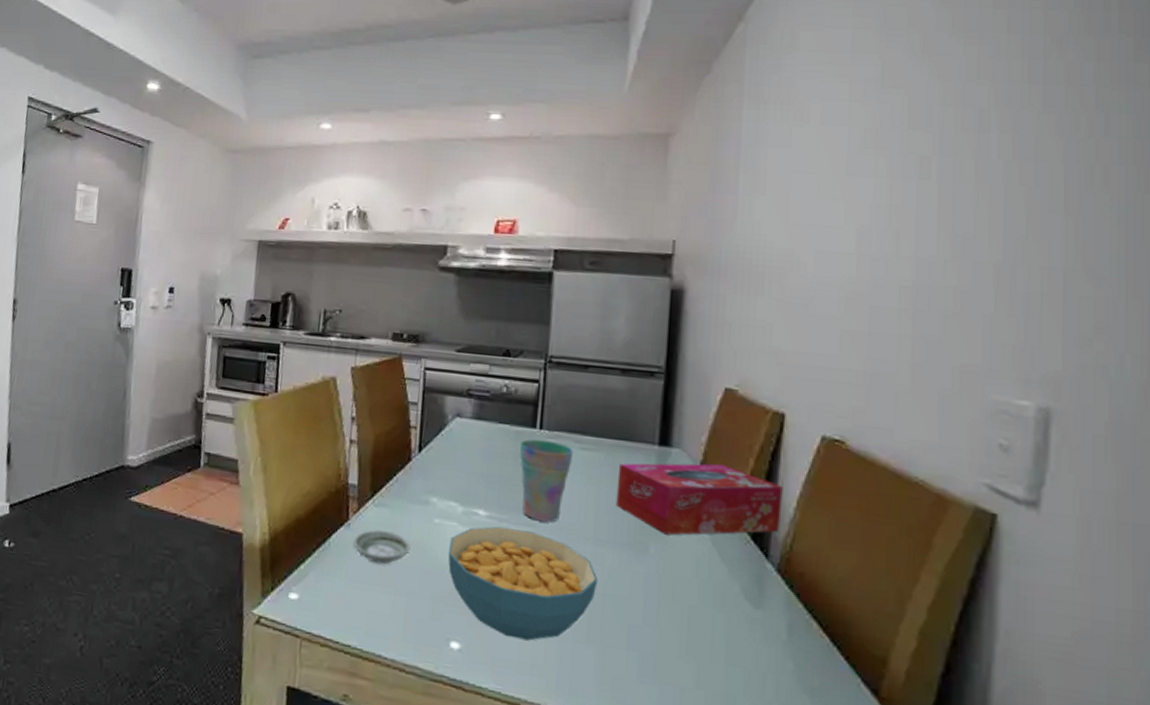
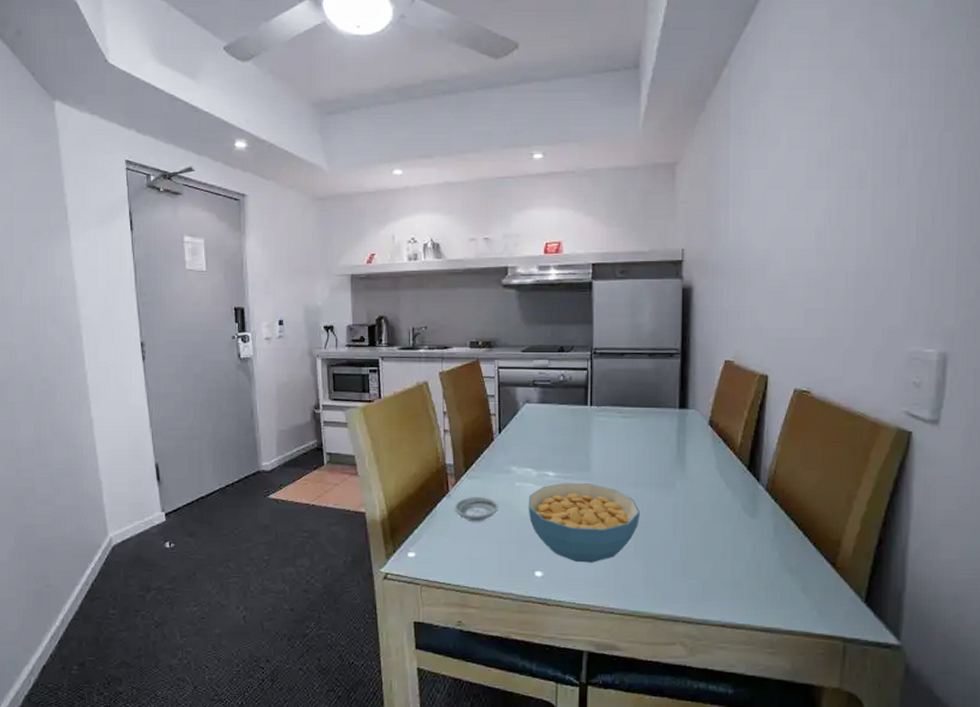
cup: present [519,439,574,523] -> none [576,413,617,475]
tissue box: present [615,463,783,536] -> none [650,418,768,474]

